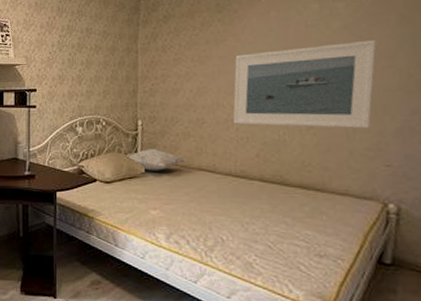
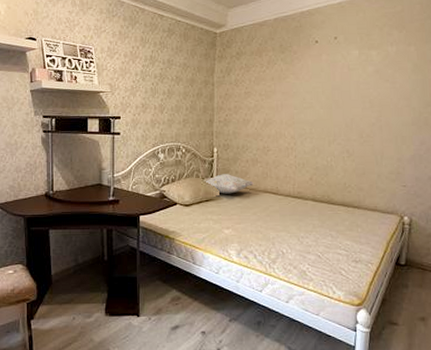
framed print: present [233,39,377,129] -> none [292,83,398,156]

